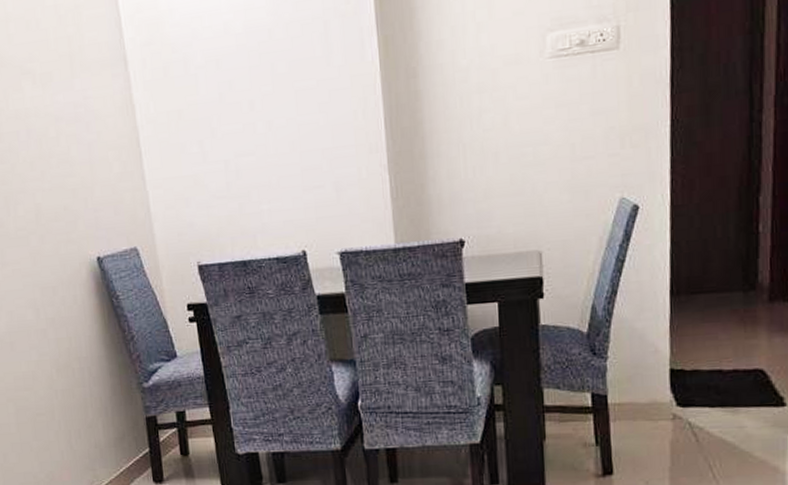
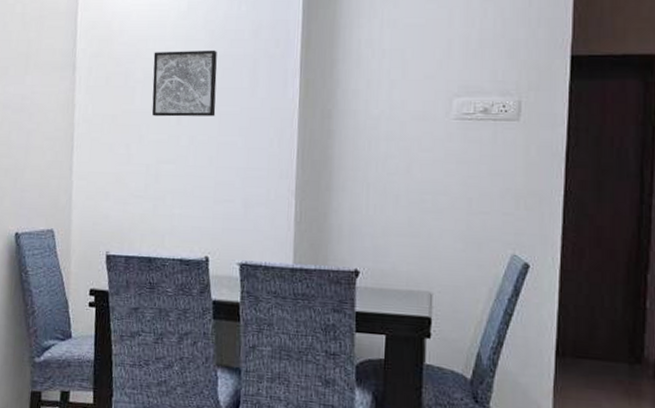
wall art: none [211,17,291,105] -> present [151,50,217,117]

